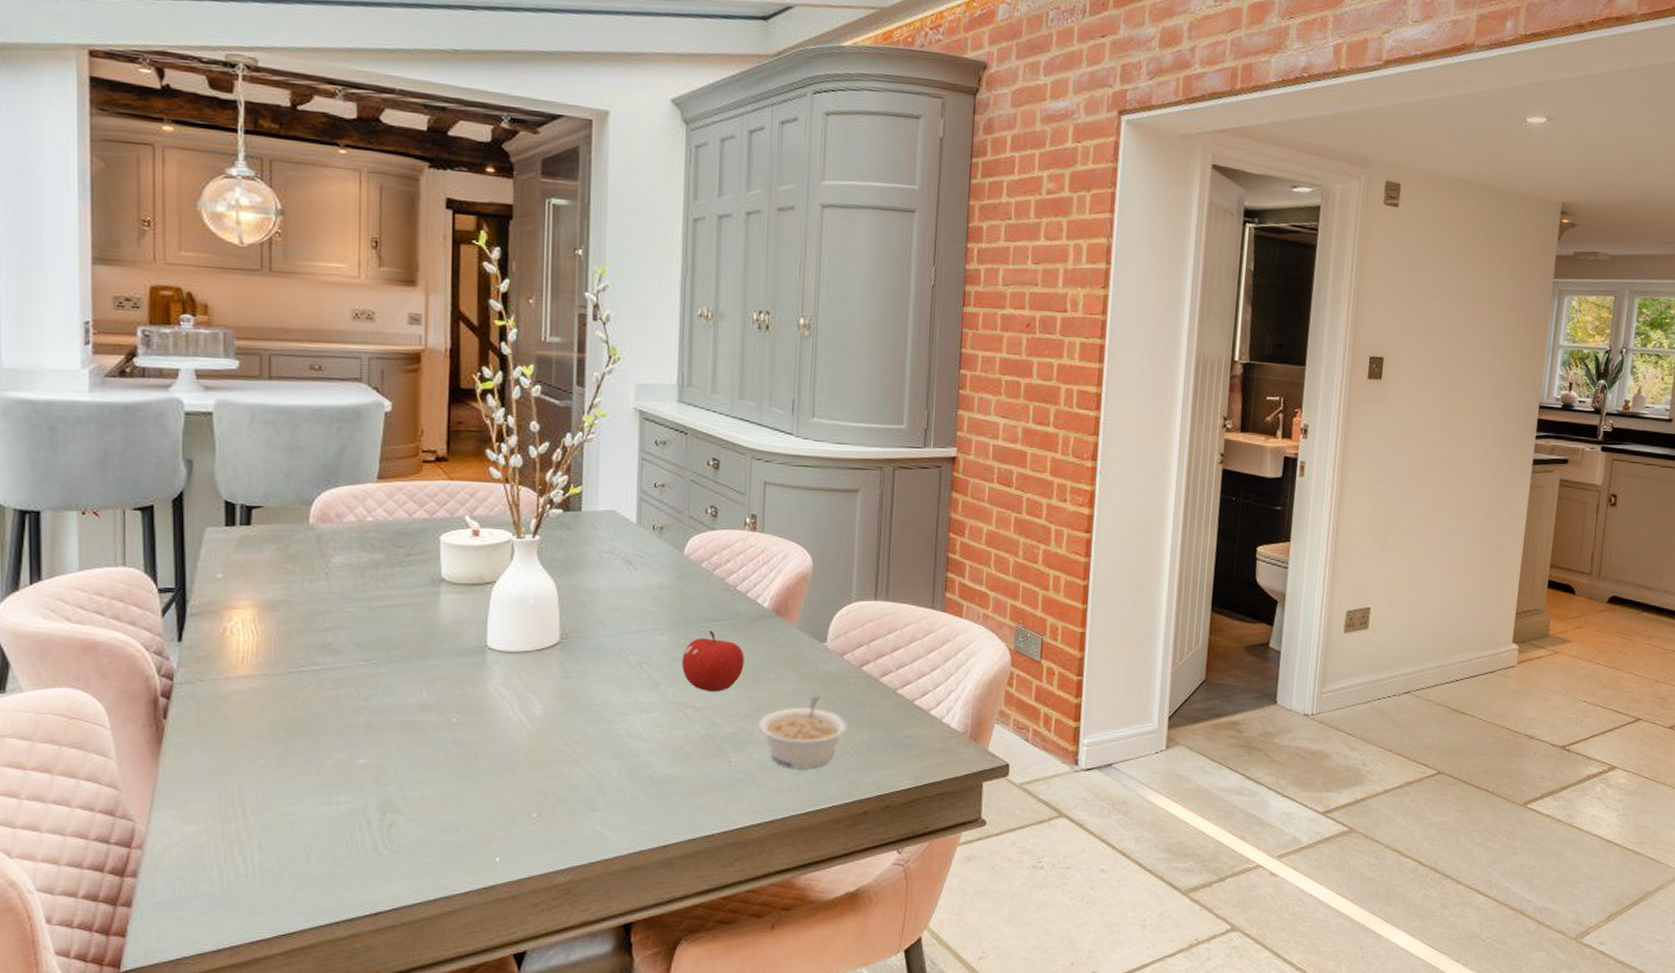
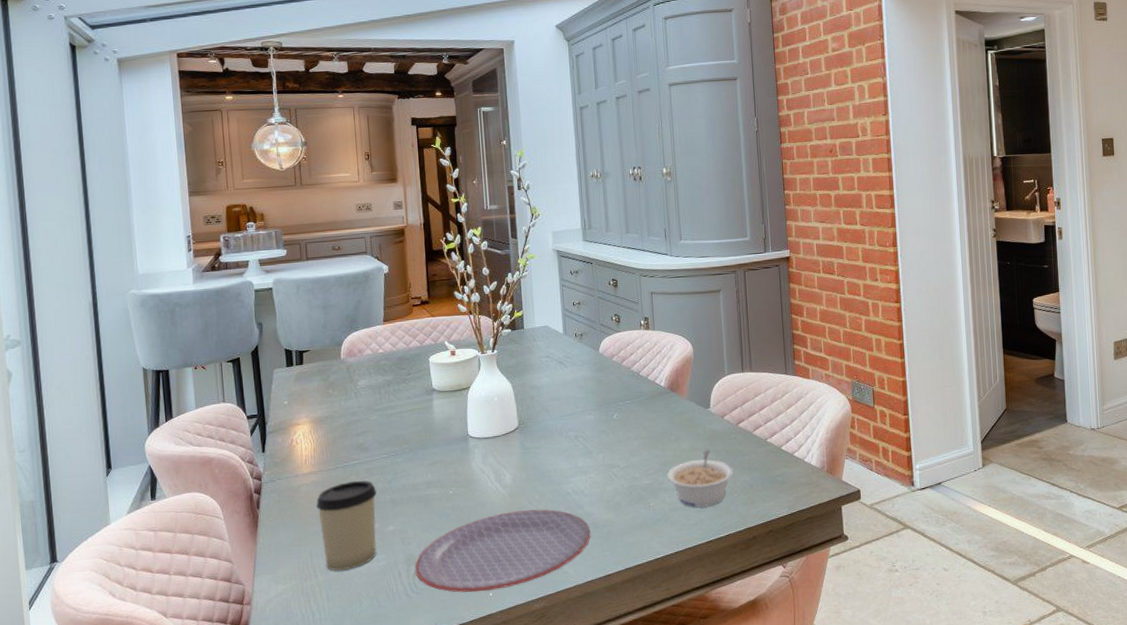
cup: none [253,692,345,812] -> present [316,480,377,571]
plate: none [391,753,646,854] -> present [414,509,591,593]
fruit: present [681,631,745,692] -> none [606,408,652,454]

